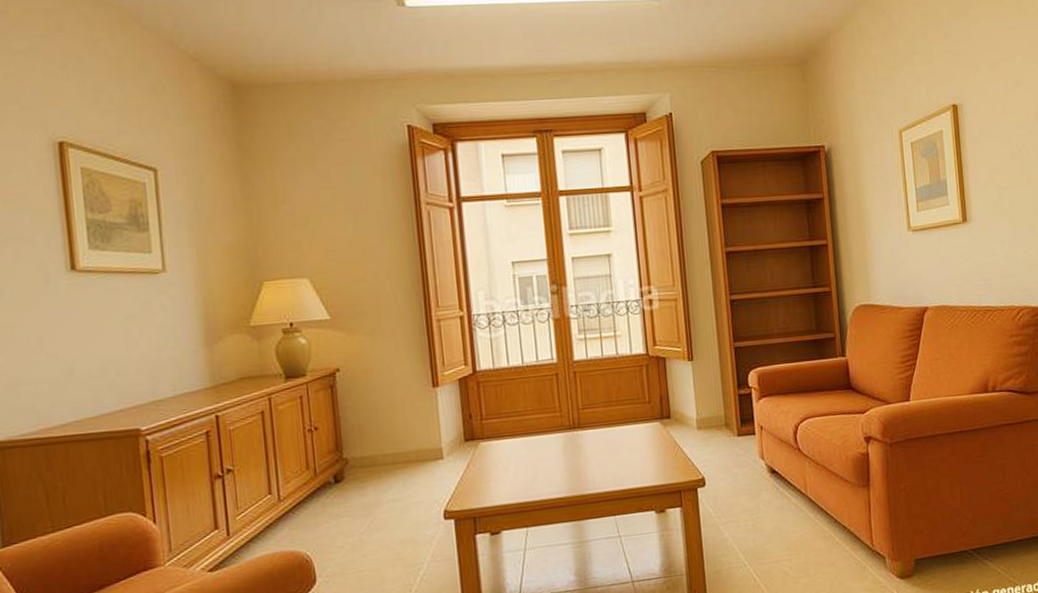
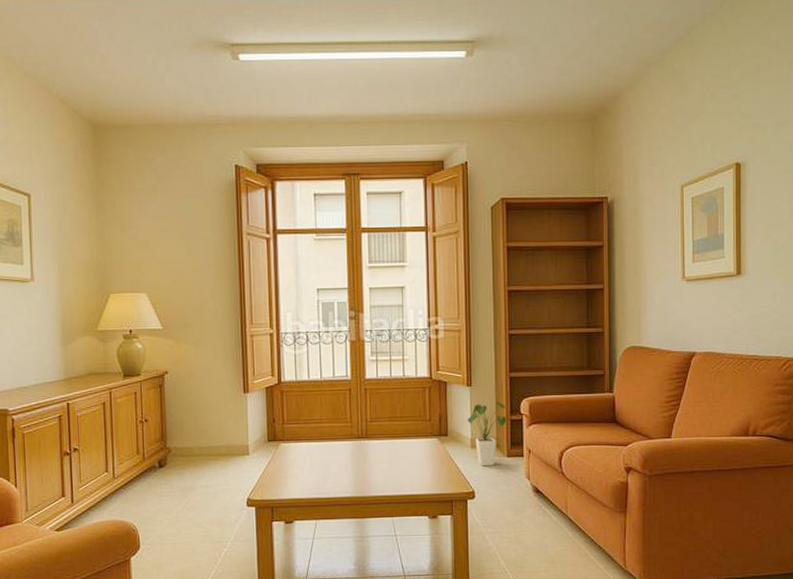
house plant: none [691,375,734,449] -> present [467,401,507,467]

